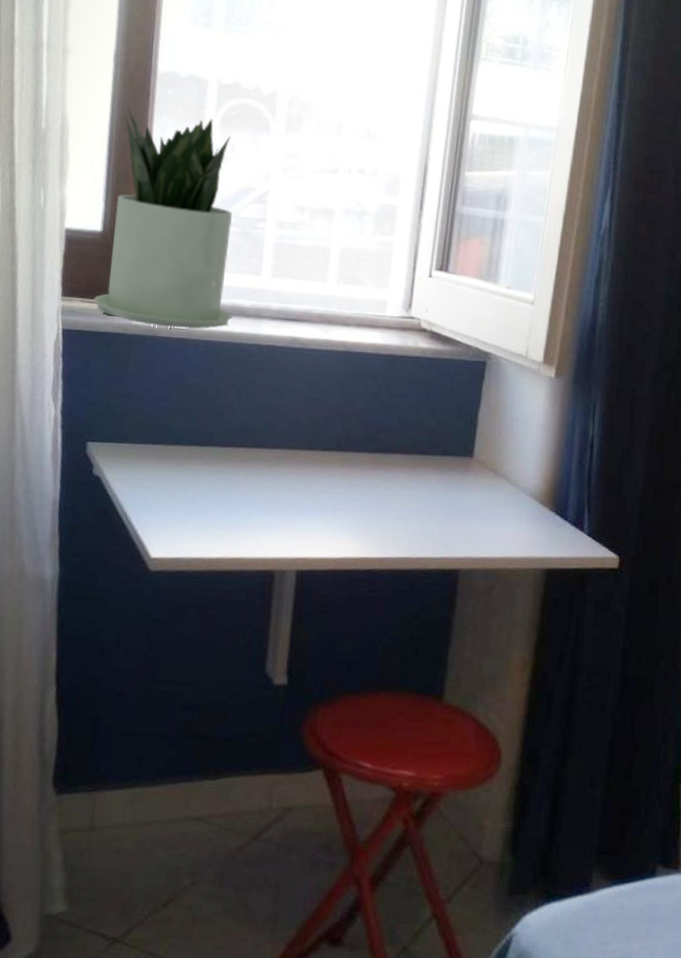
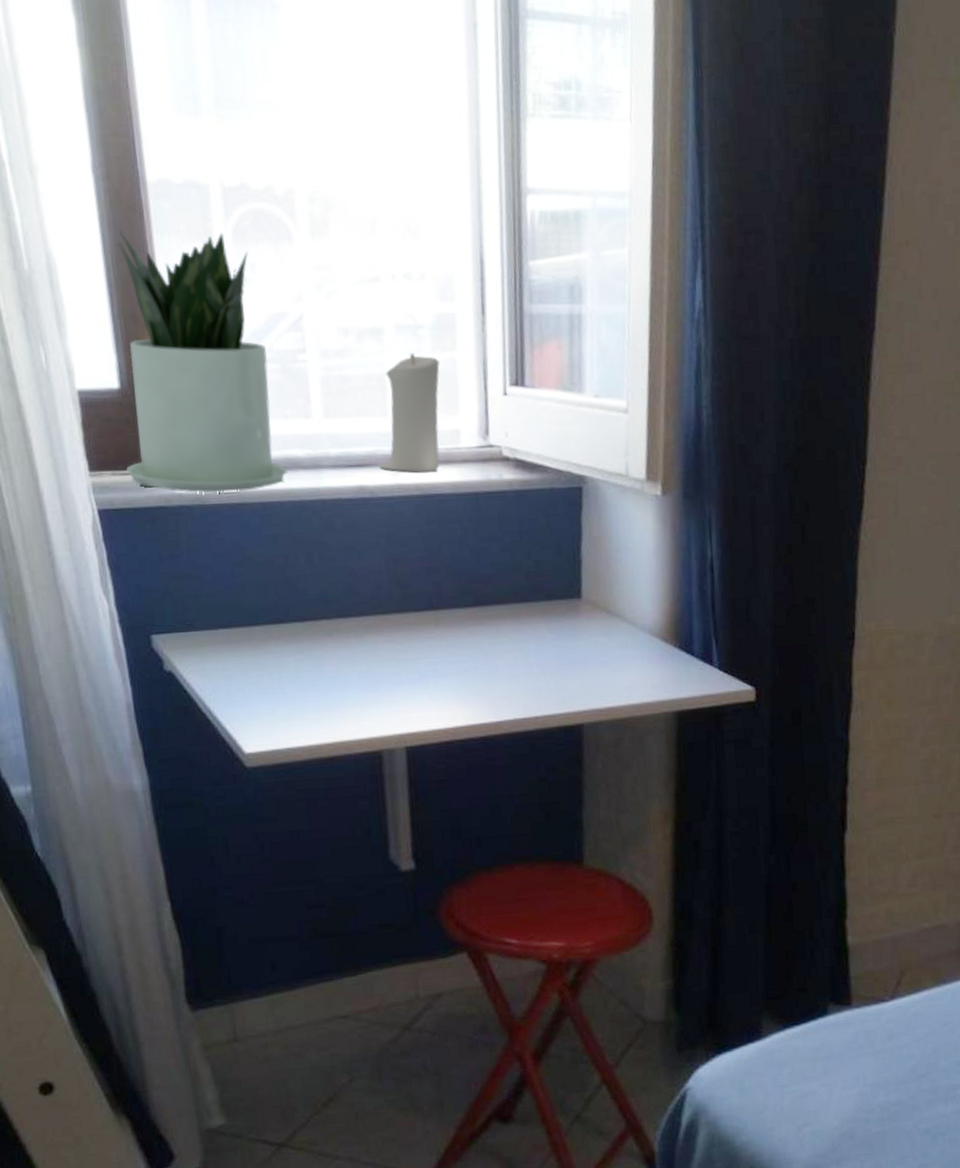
candle: none [312,233,378,333] -> present [379,353,440,473]

